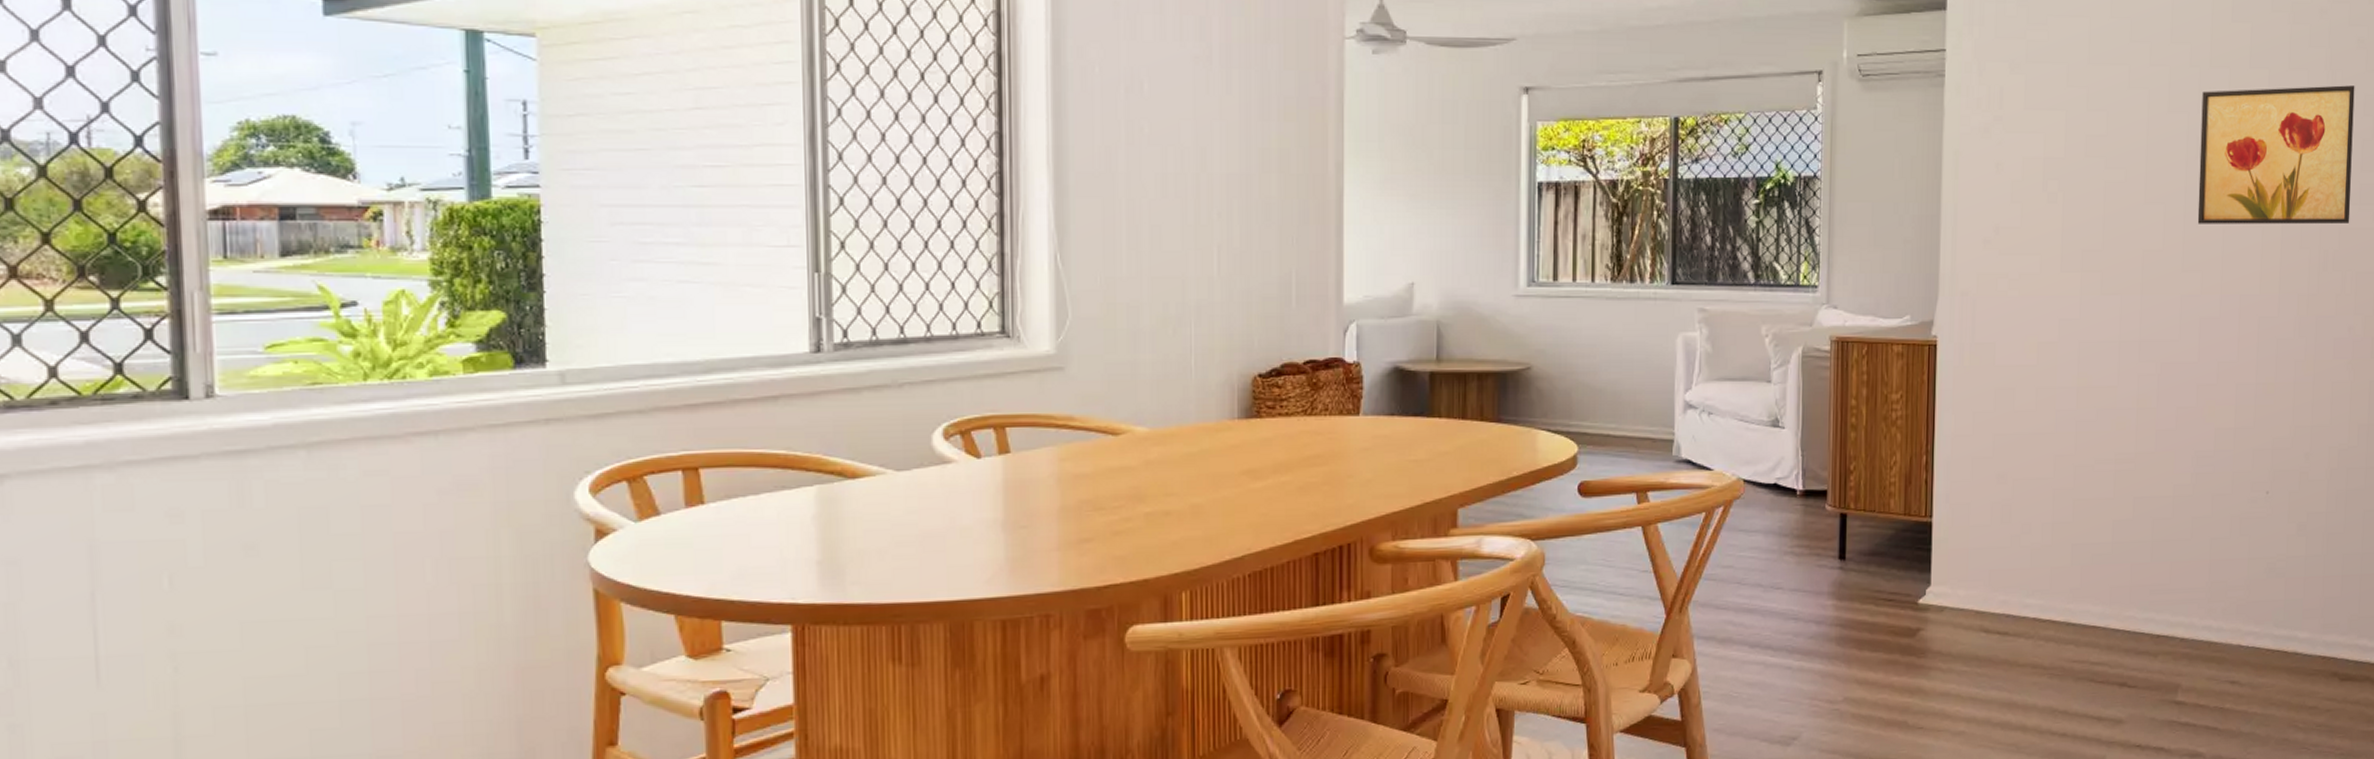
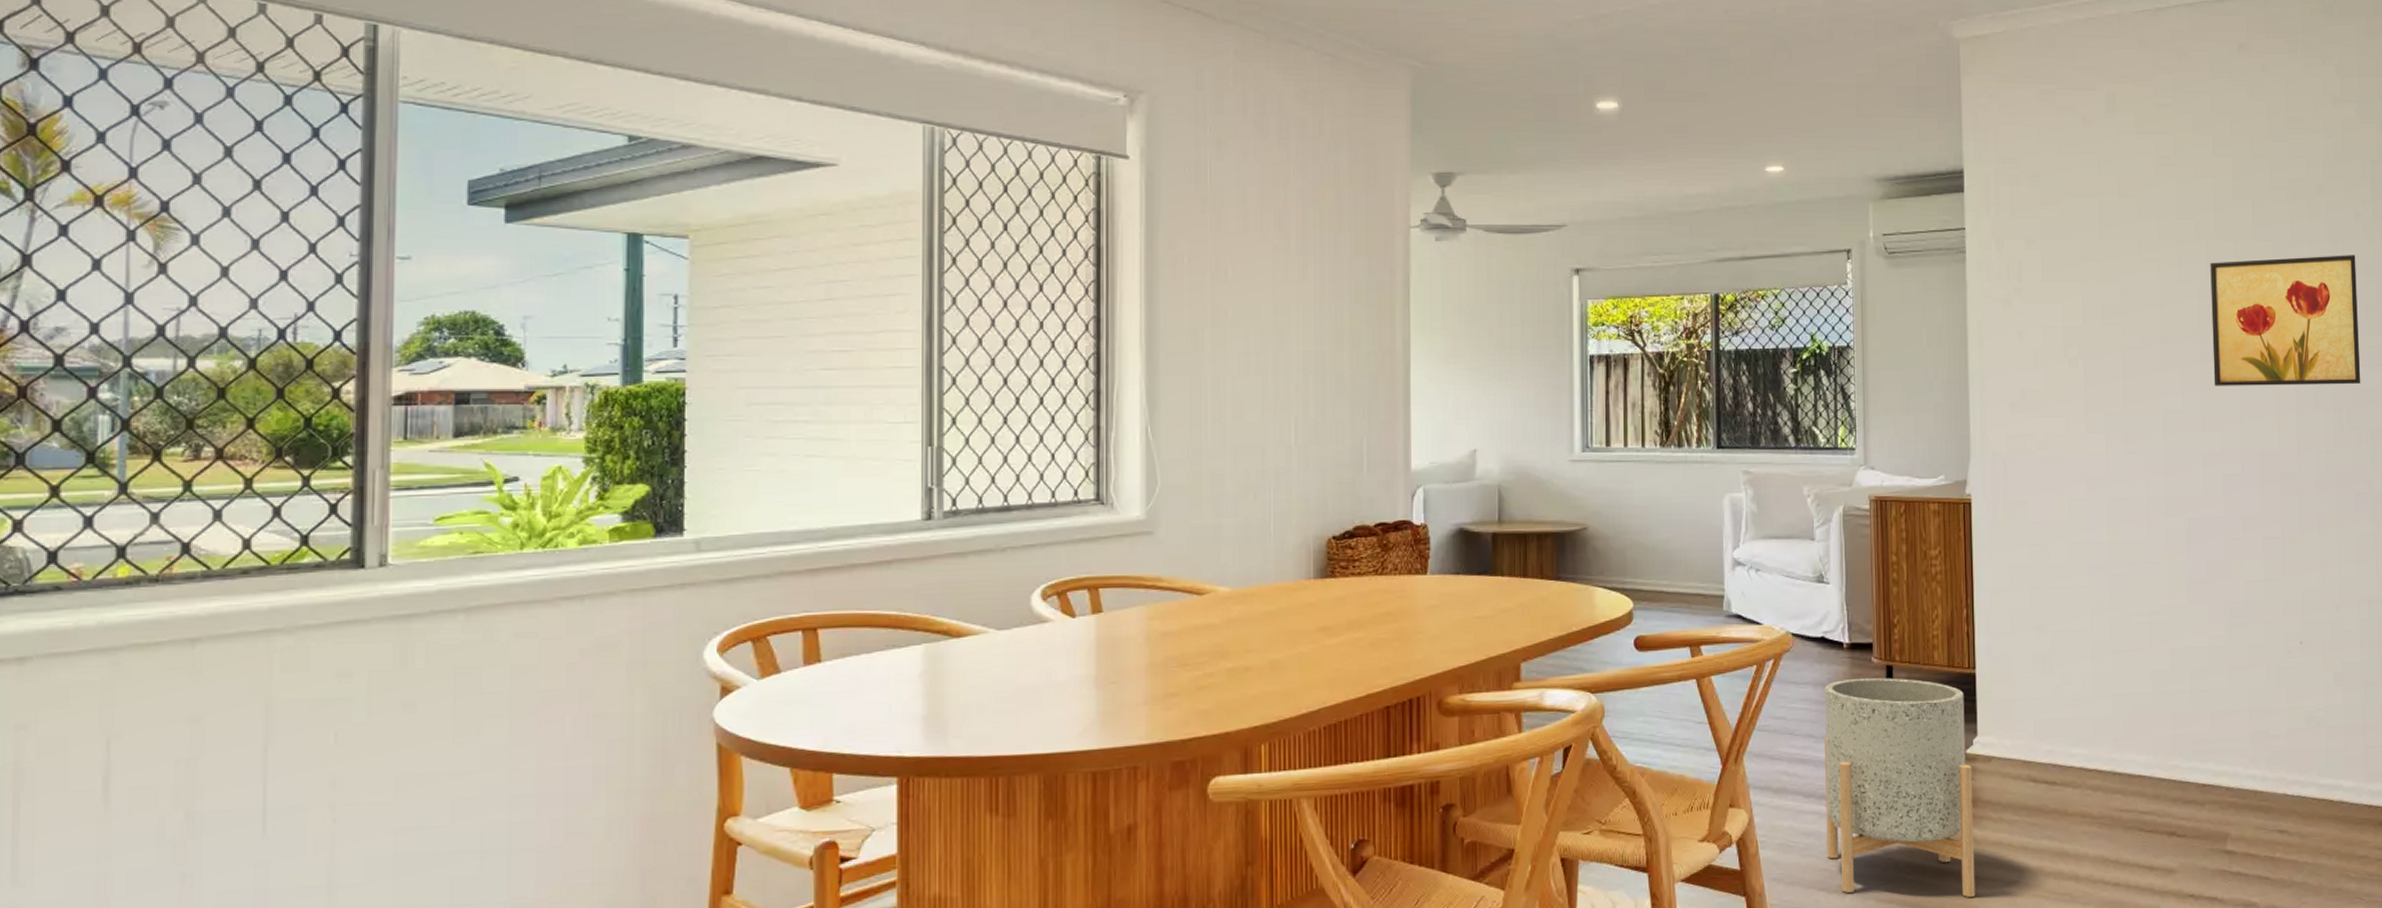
planter: none [1771,526,1924,748] -> present [1825,678,1975,897]

